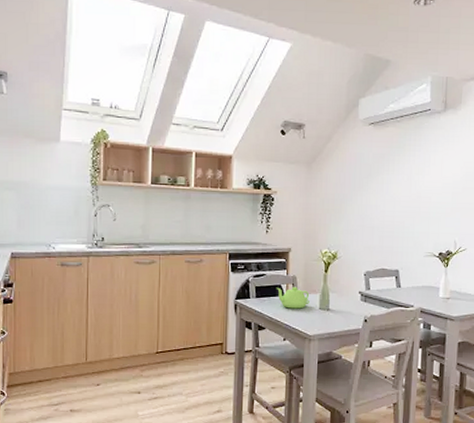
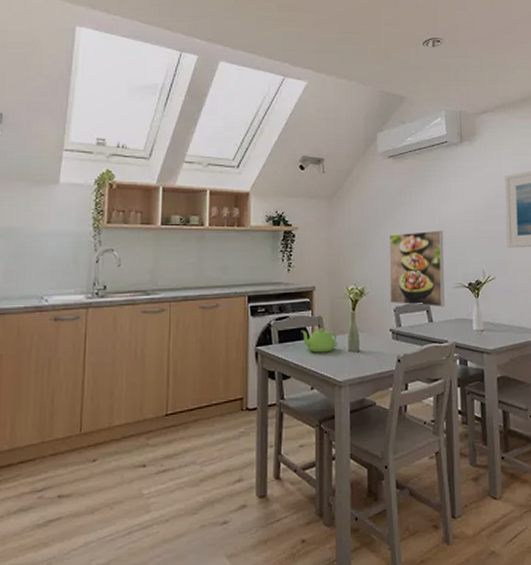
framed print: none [361,199,418,274] -> present [389,230,445,307]

